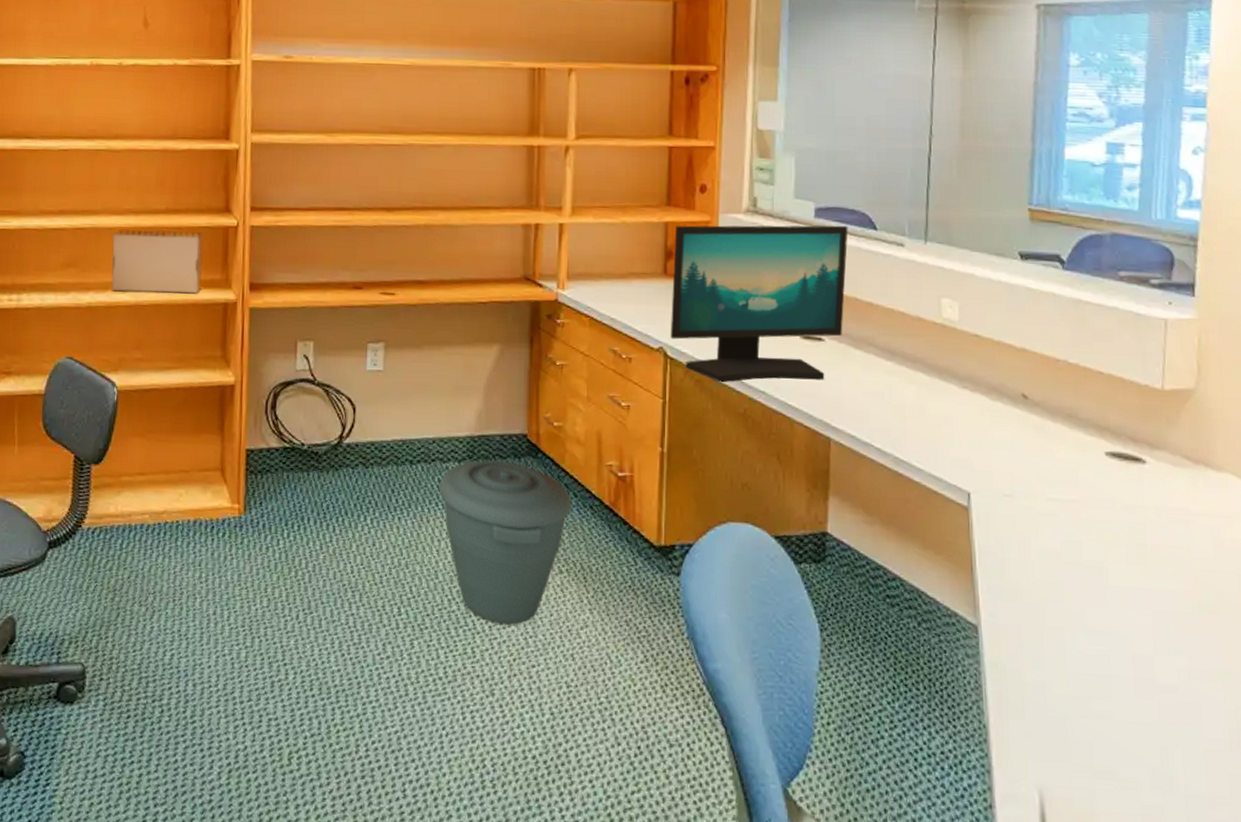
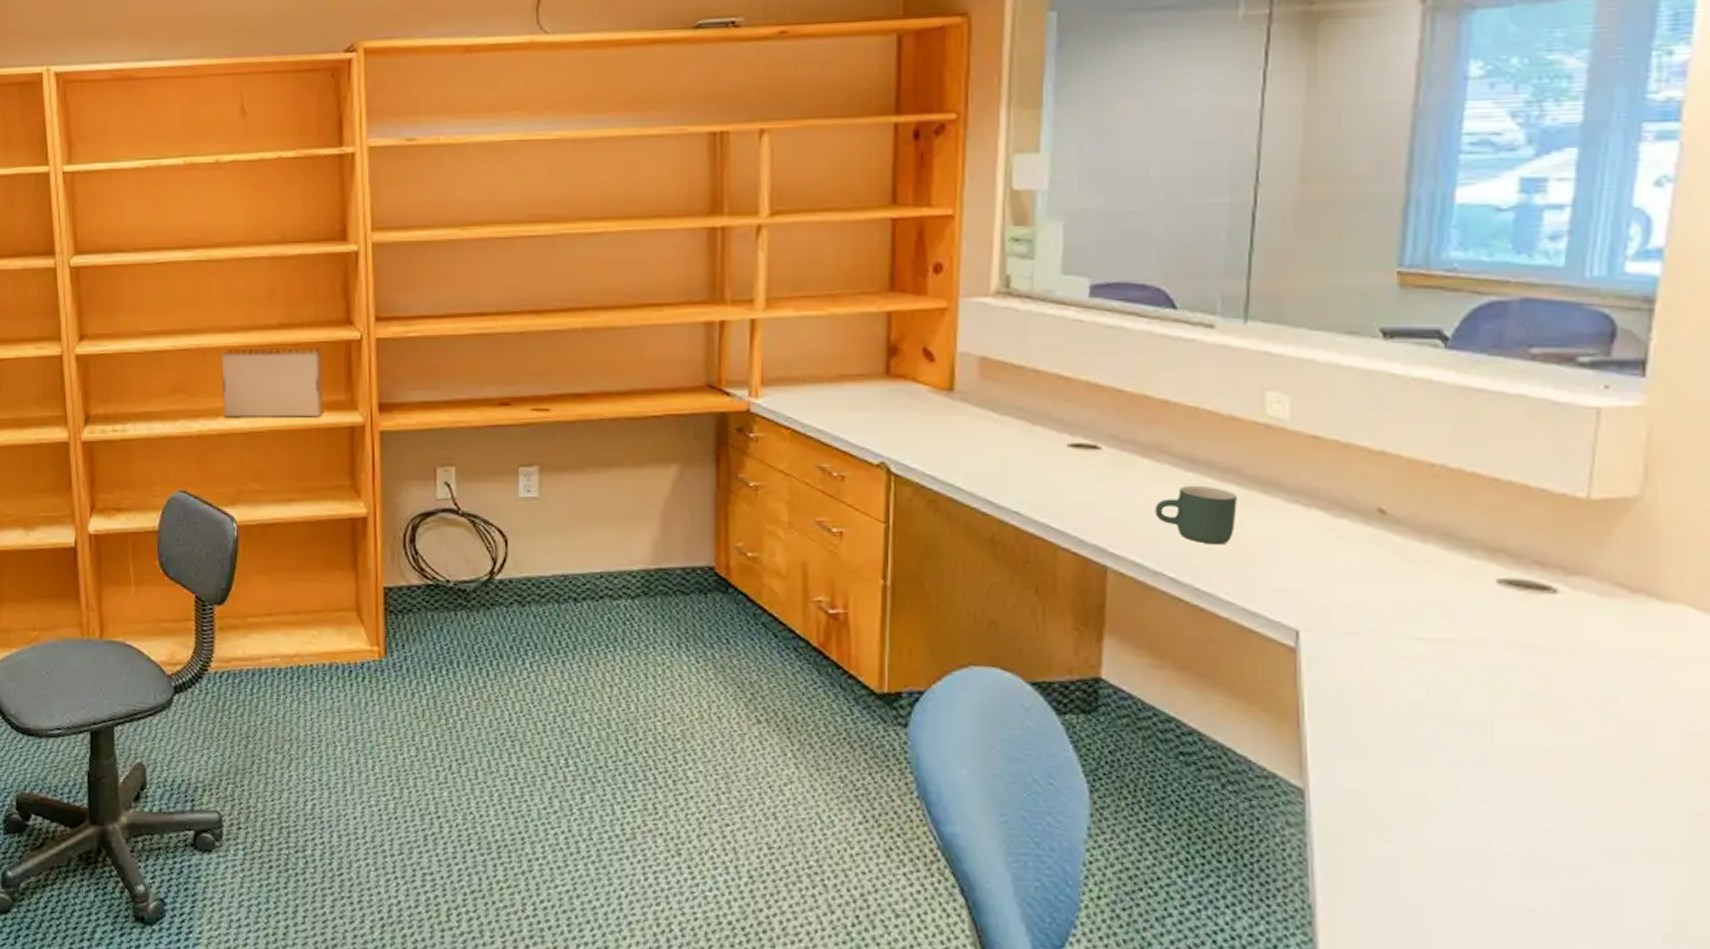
trash bin: present [439,460,572,625] -> none [609,597,771,780]
computer monitor: present [670,225,848,383] -> none [894,305,1136,503]
mug: none [864,372,924,421] -> present [1155,485,1237,545]

